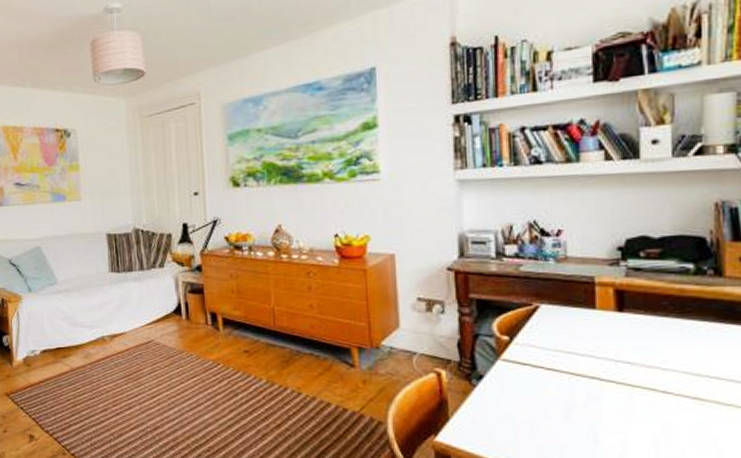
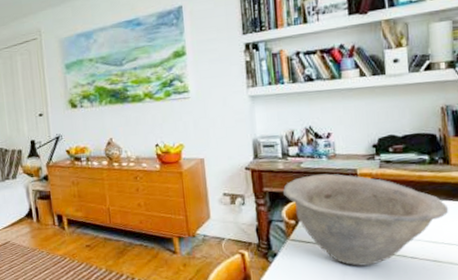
bowl: none [494,280,719,398] -> present [282,173,449,266]

